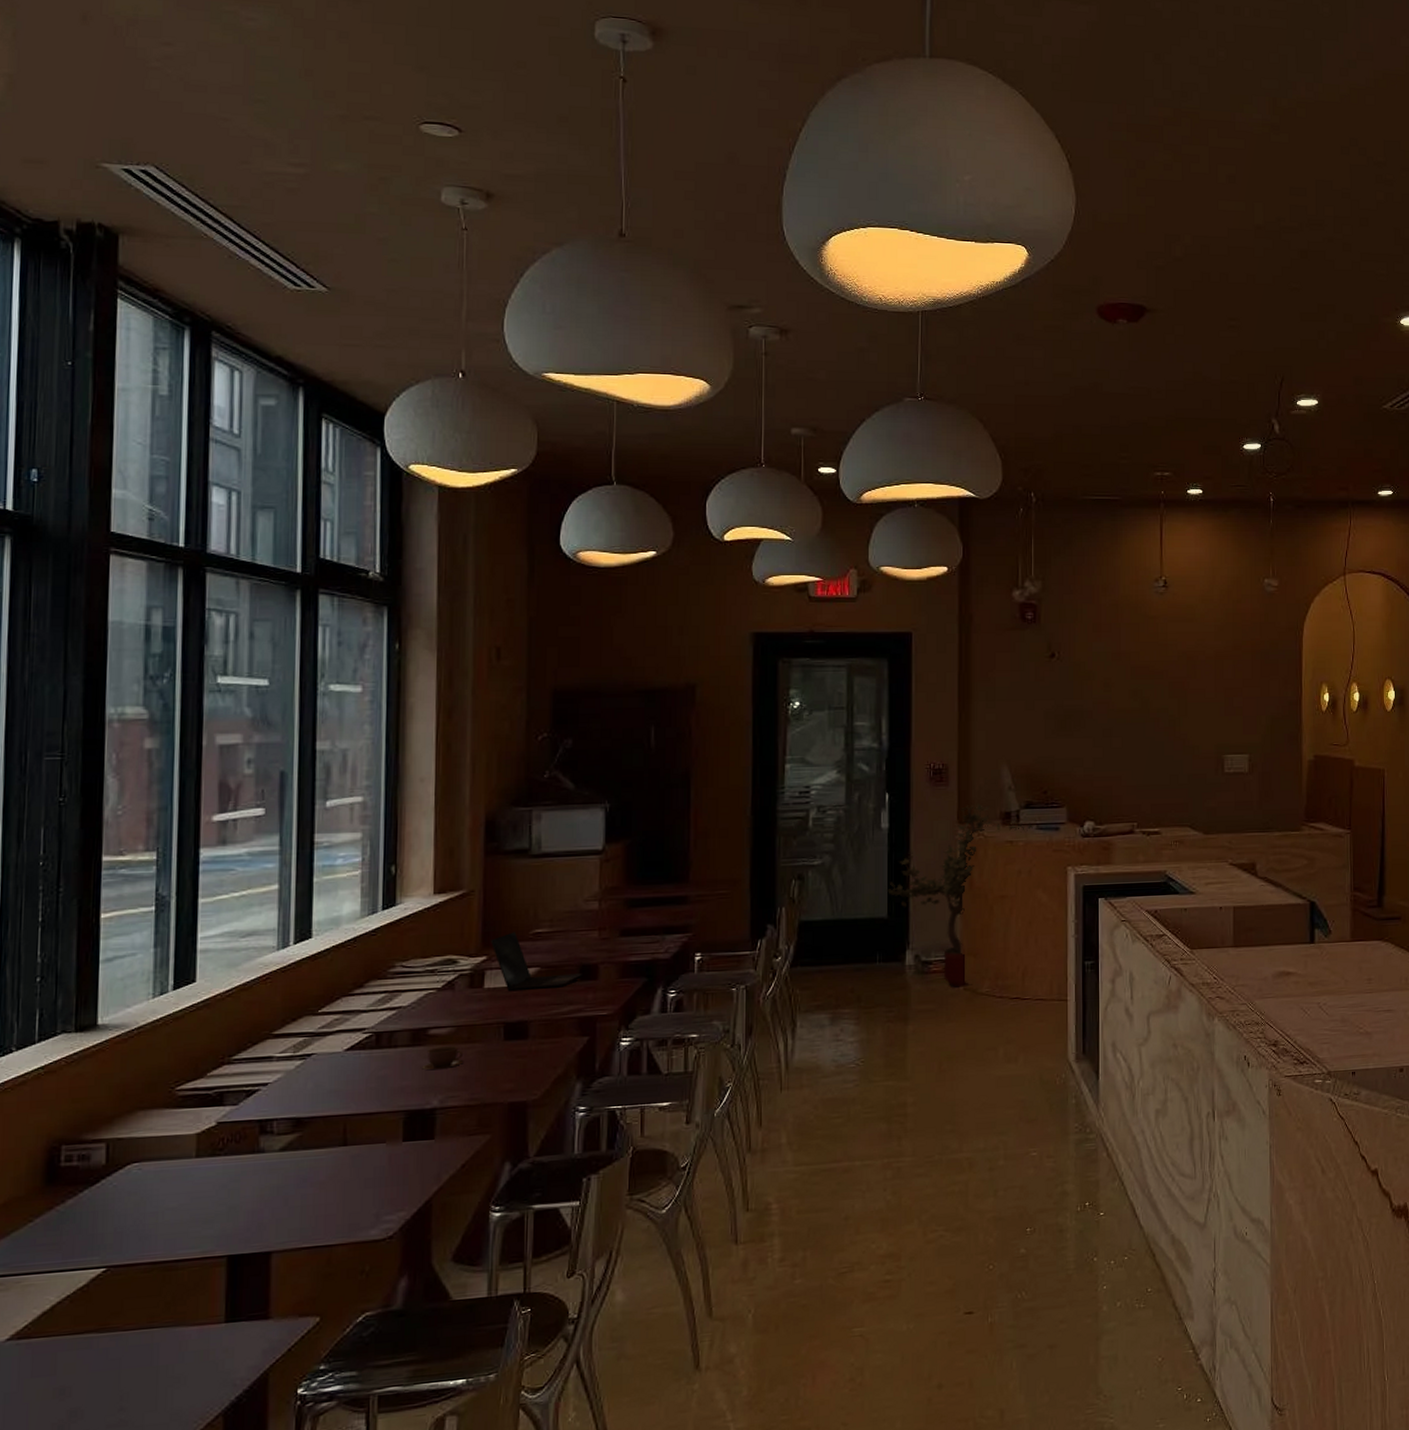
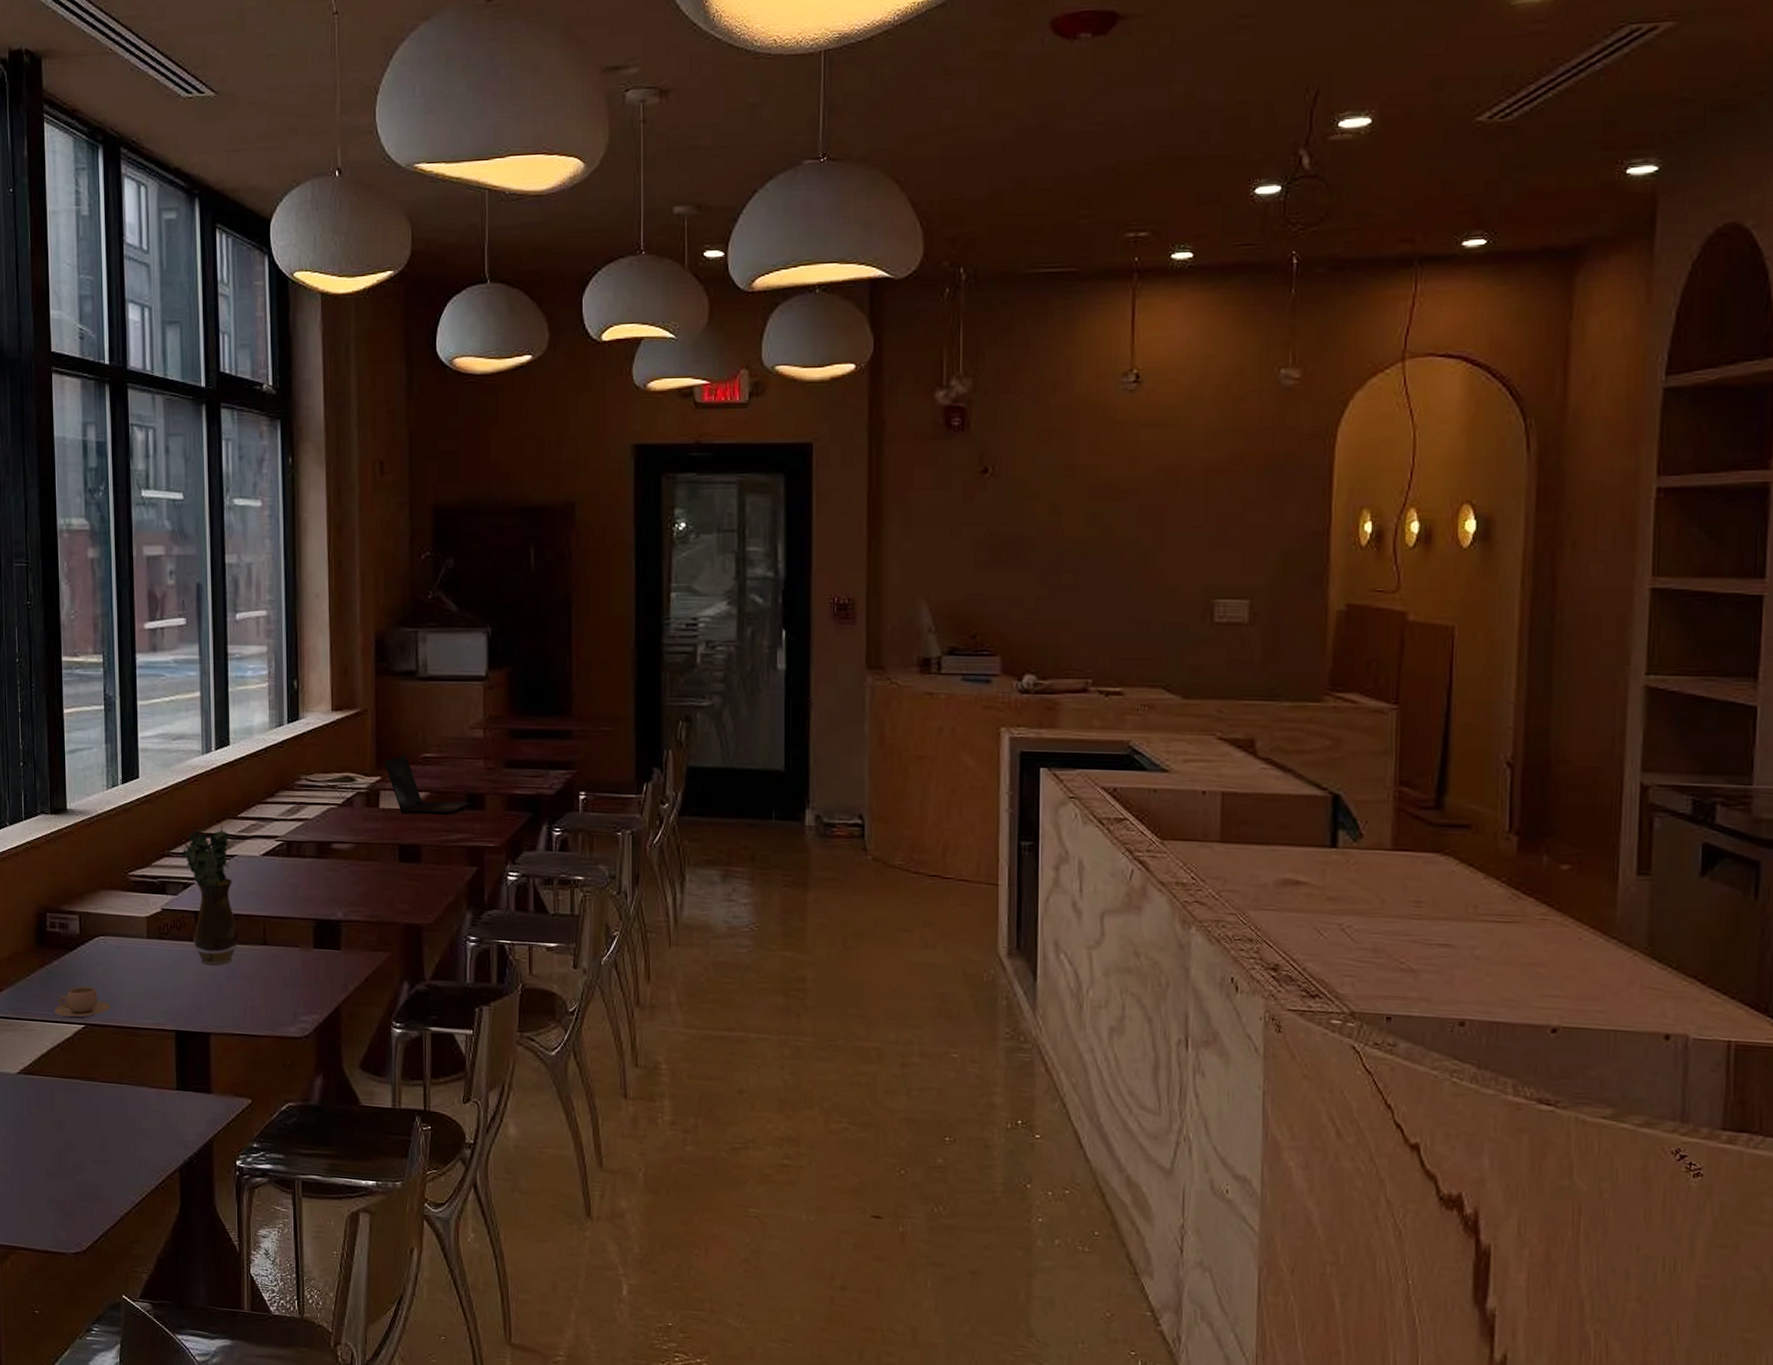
teacup: none [65,1223,143,1263] -> present [54,986,111,1019]
vase: none [246,1024,313,1177] -> present [182,824,239,966]
teacup: present [422,1045,464,1071] -> none [327,860,364,884]
potted tree: present [886,803,1033,988] -> none [783,646,958,858]

